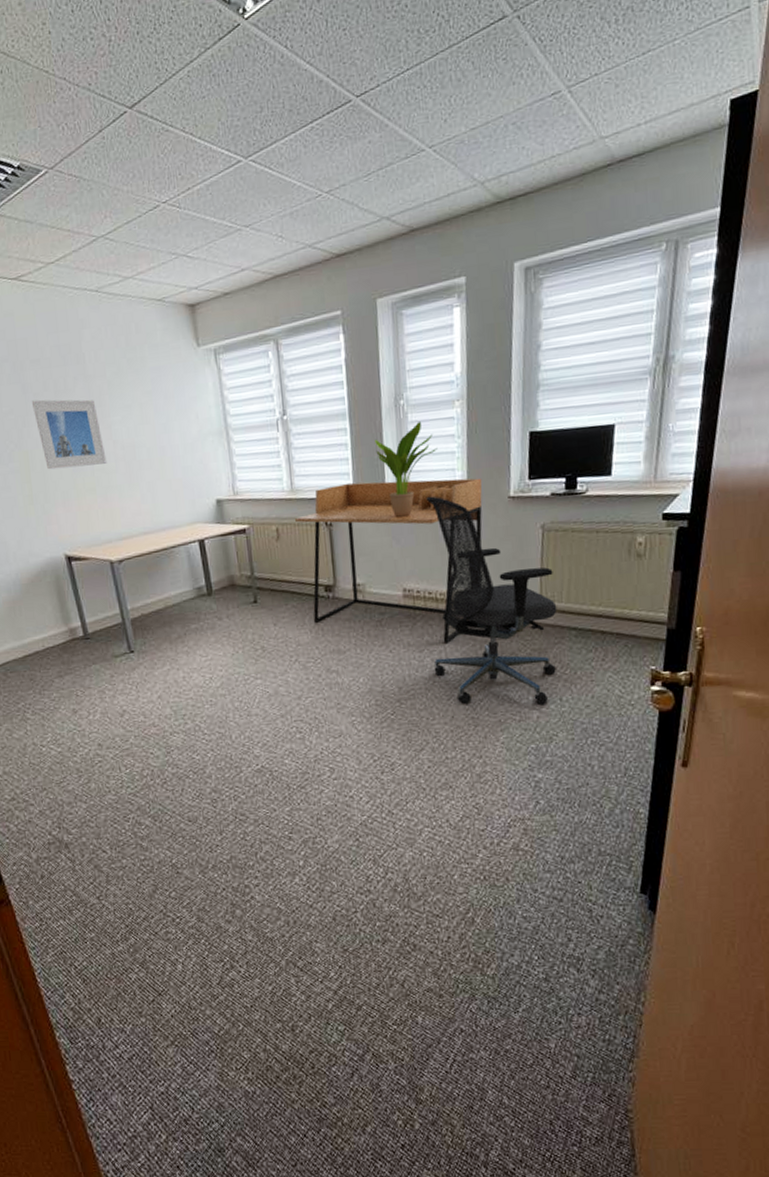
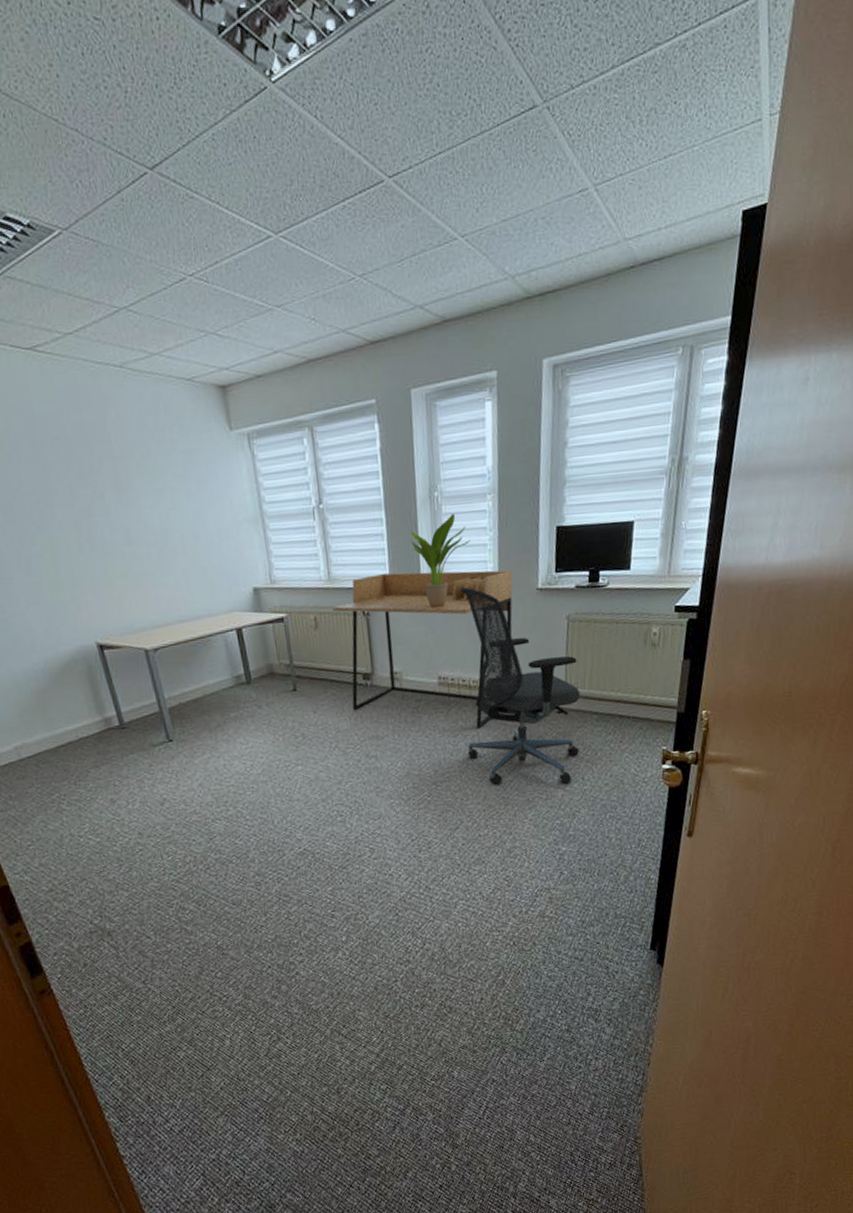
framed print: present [31,399,107,470] -> none [53,480,138,555]

